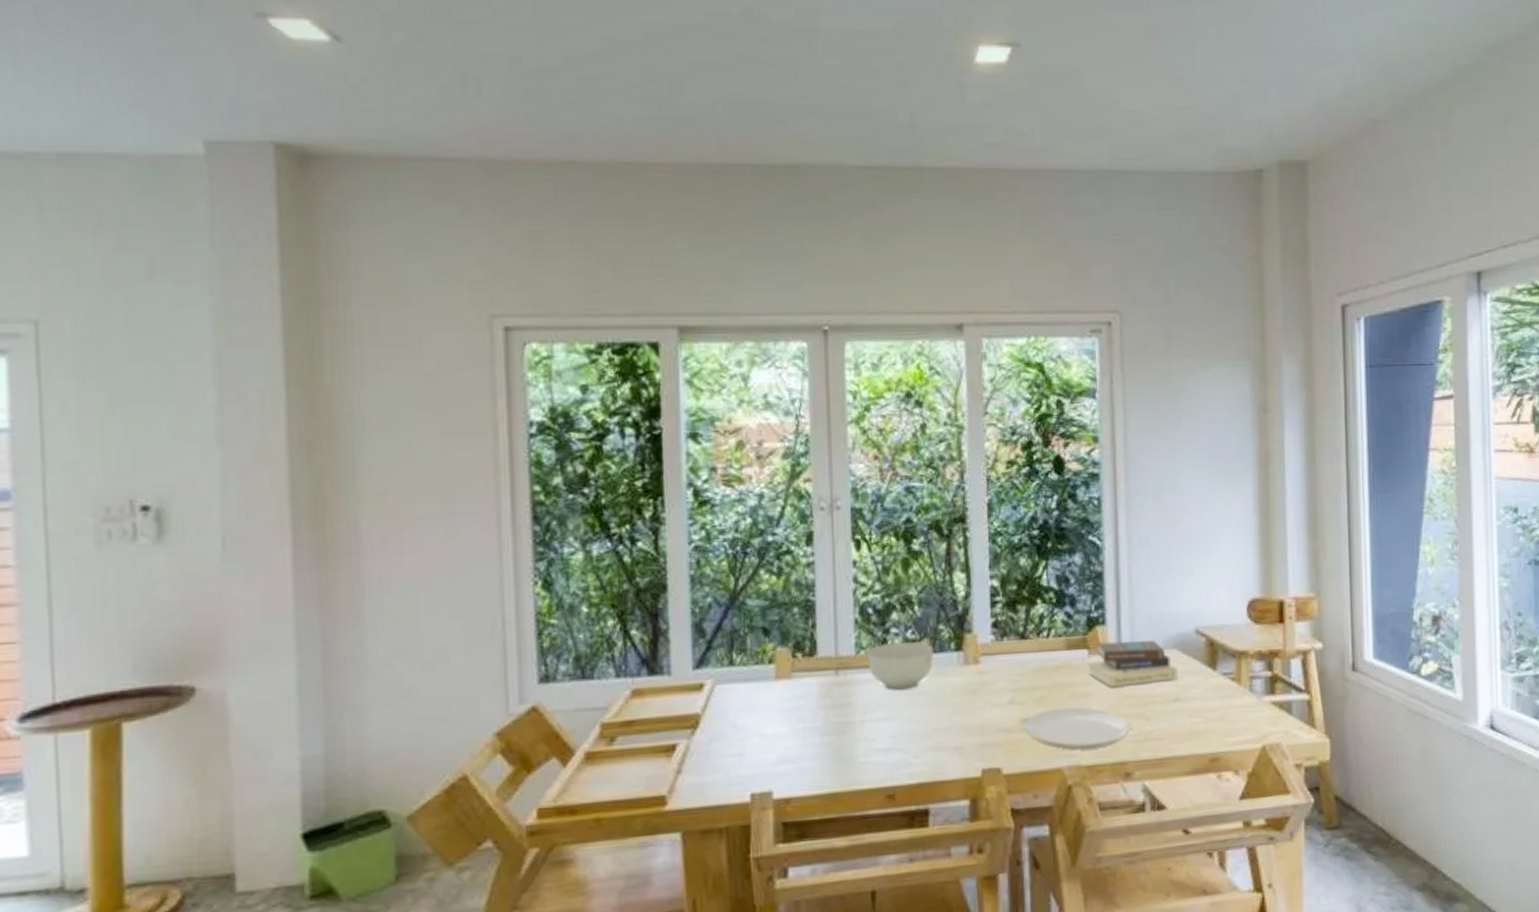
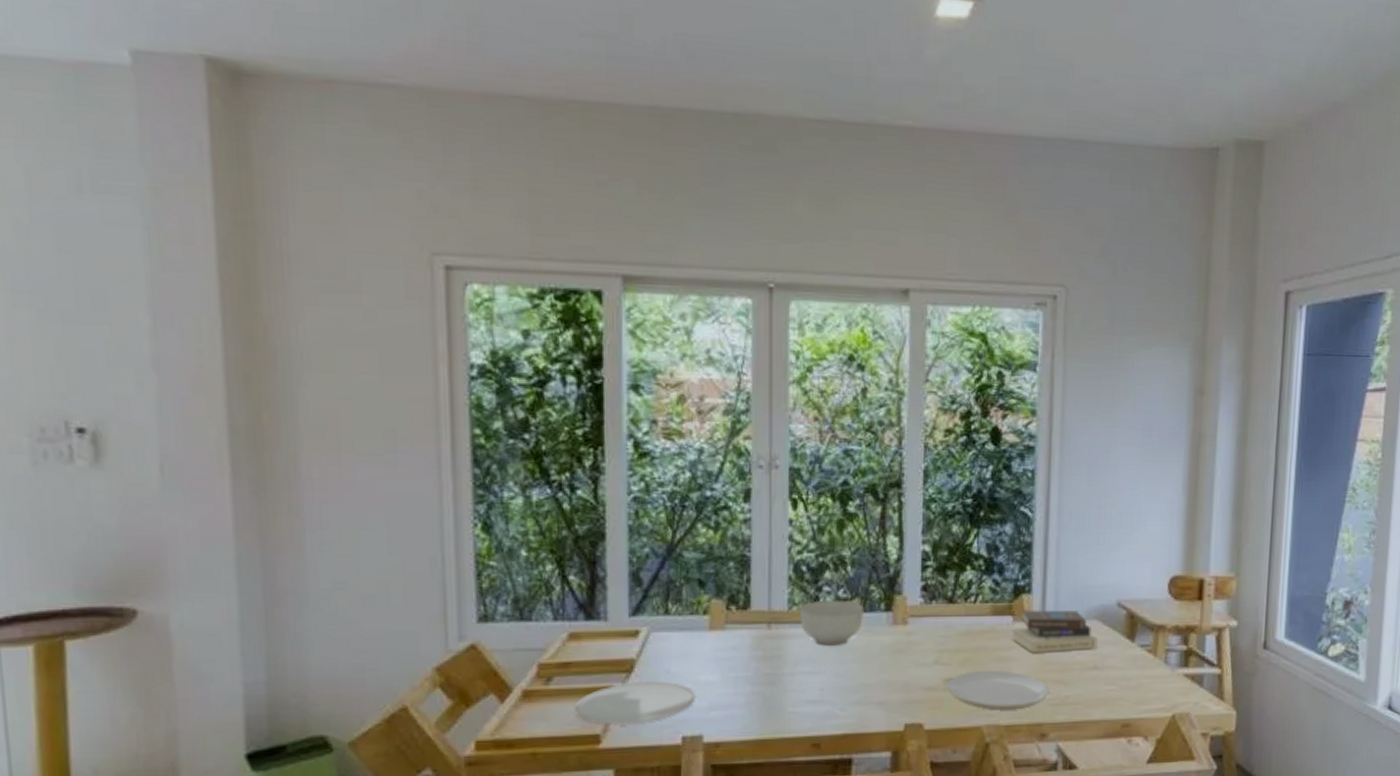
plate: none [639,736,764,785] -> present [574,681,696,725]

